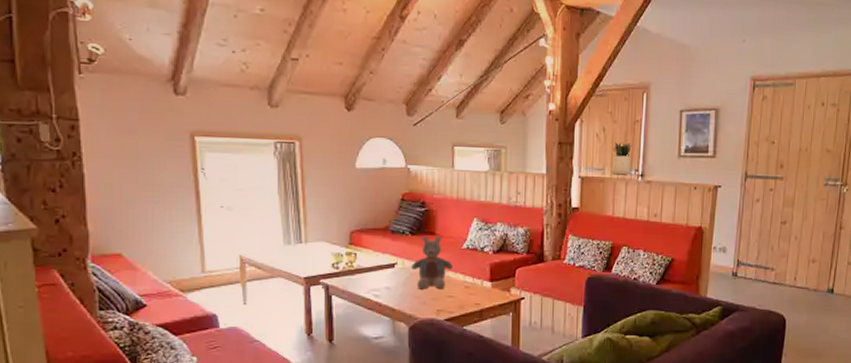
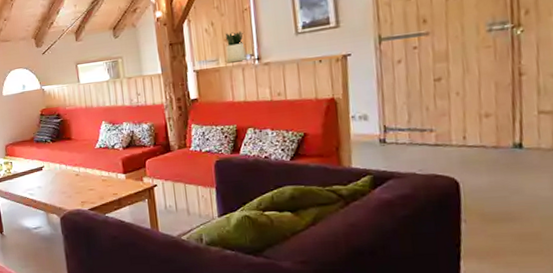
stuffed animal: present [411,235,453,290] -> none [55,140,90,186]

